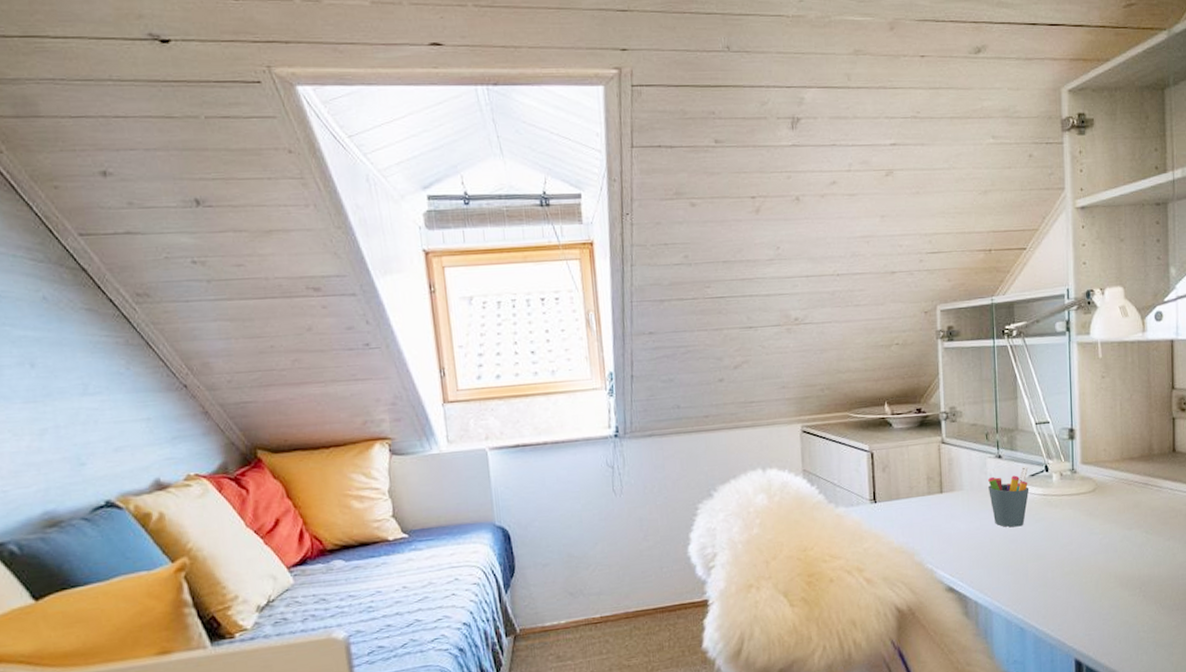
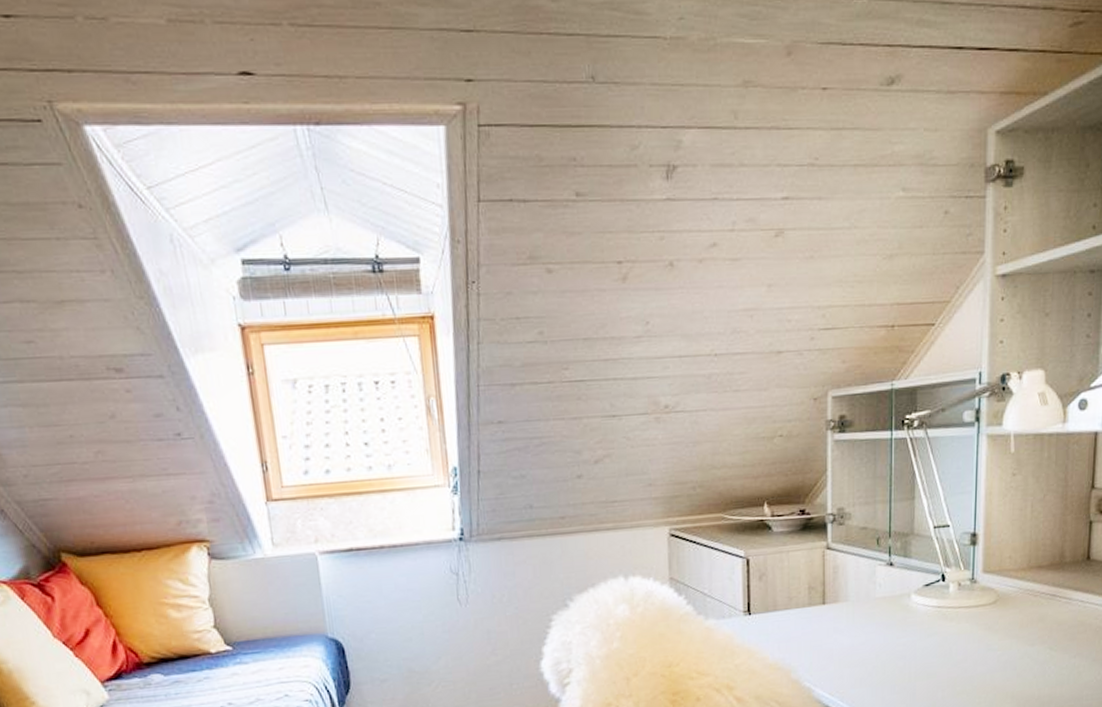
pen holder: present [988,466,1029,528] -> none [877,575,923,643]

